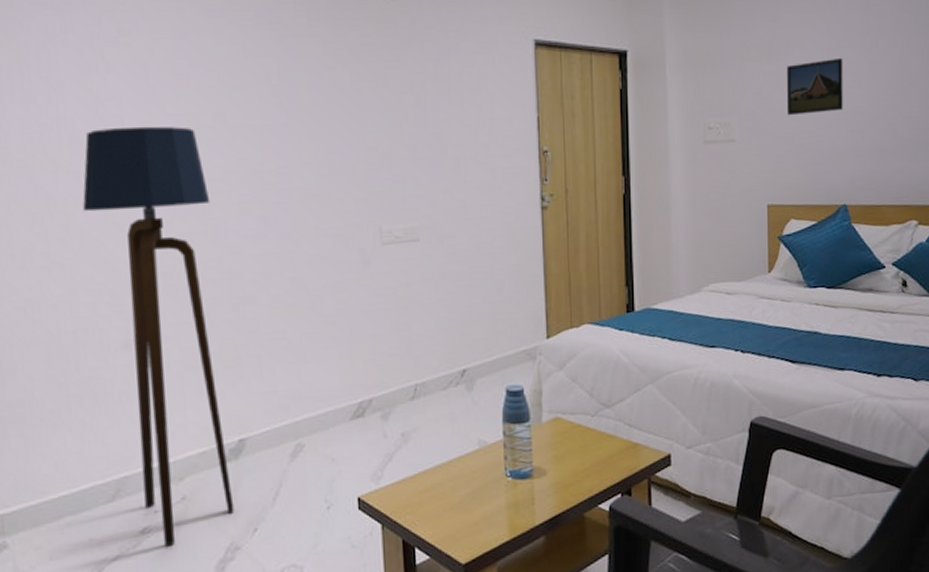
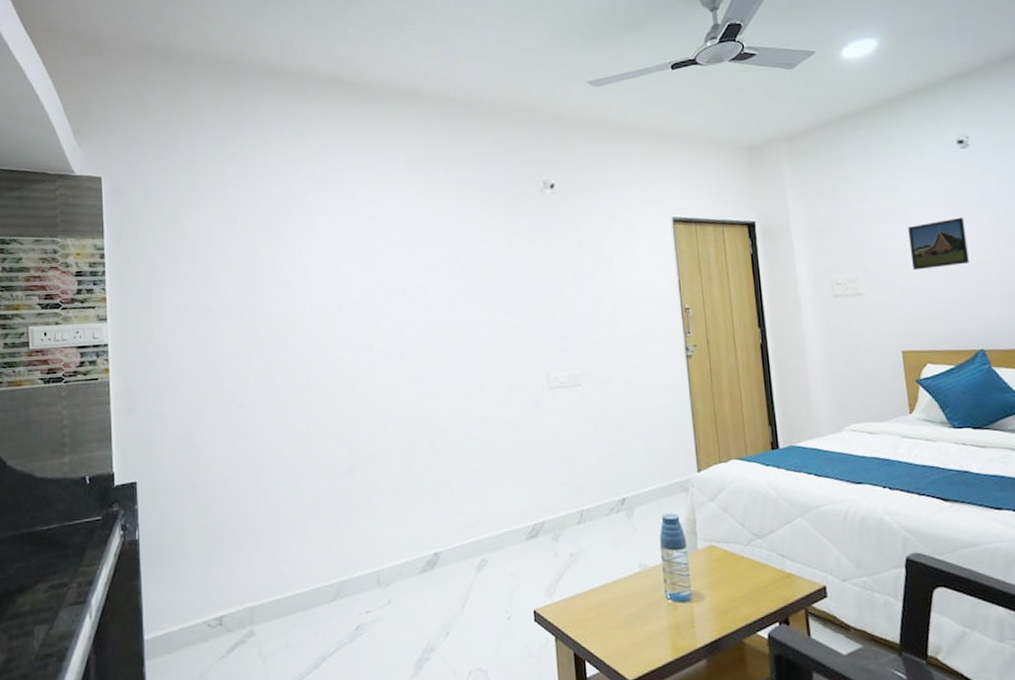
floor lamp: present [83,126,235,547] -> none [320,298,430,644]

